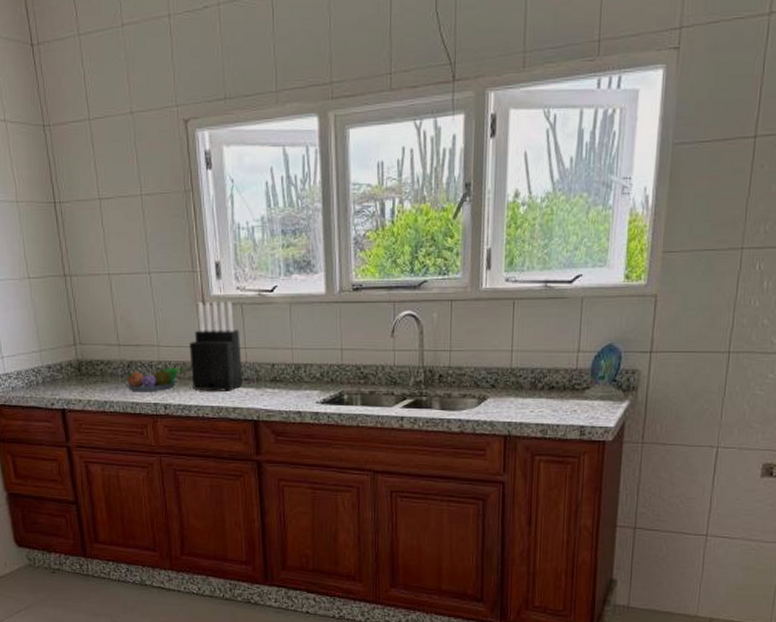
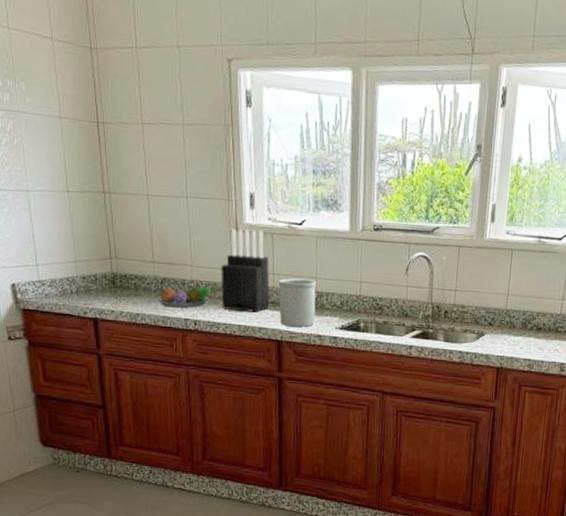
utensil holder: none [251,350,294,405] -> present [278,278,316,328]

